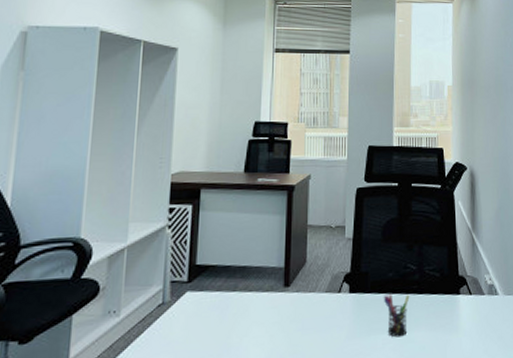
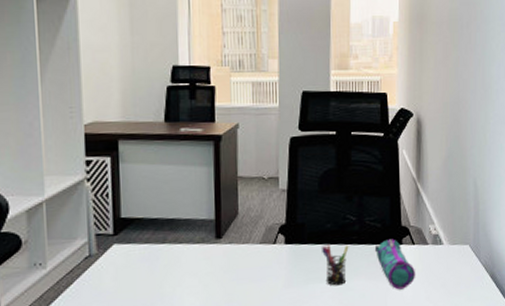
pencil case: none [433,288,474,342] -> present [374,239,416,290]

